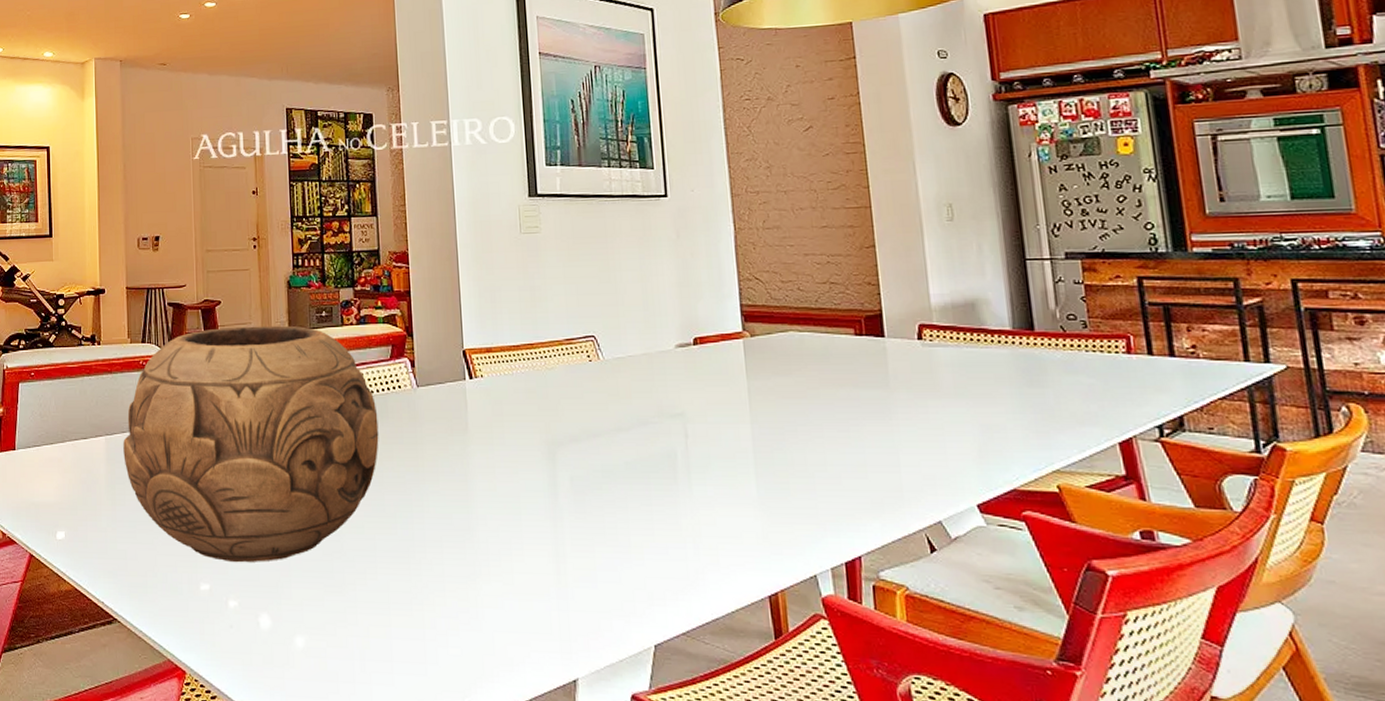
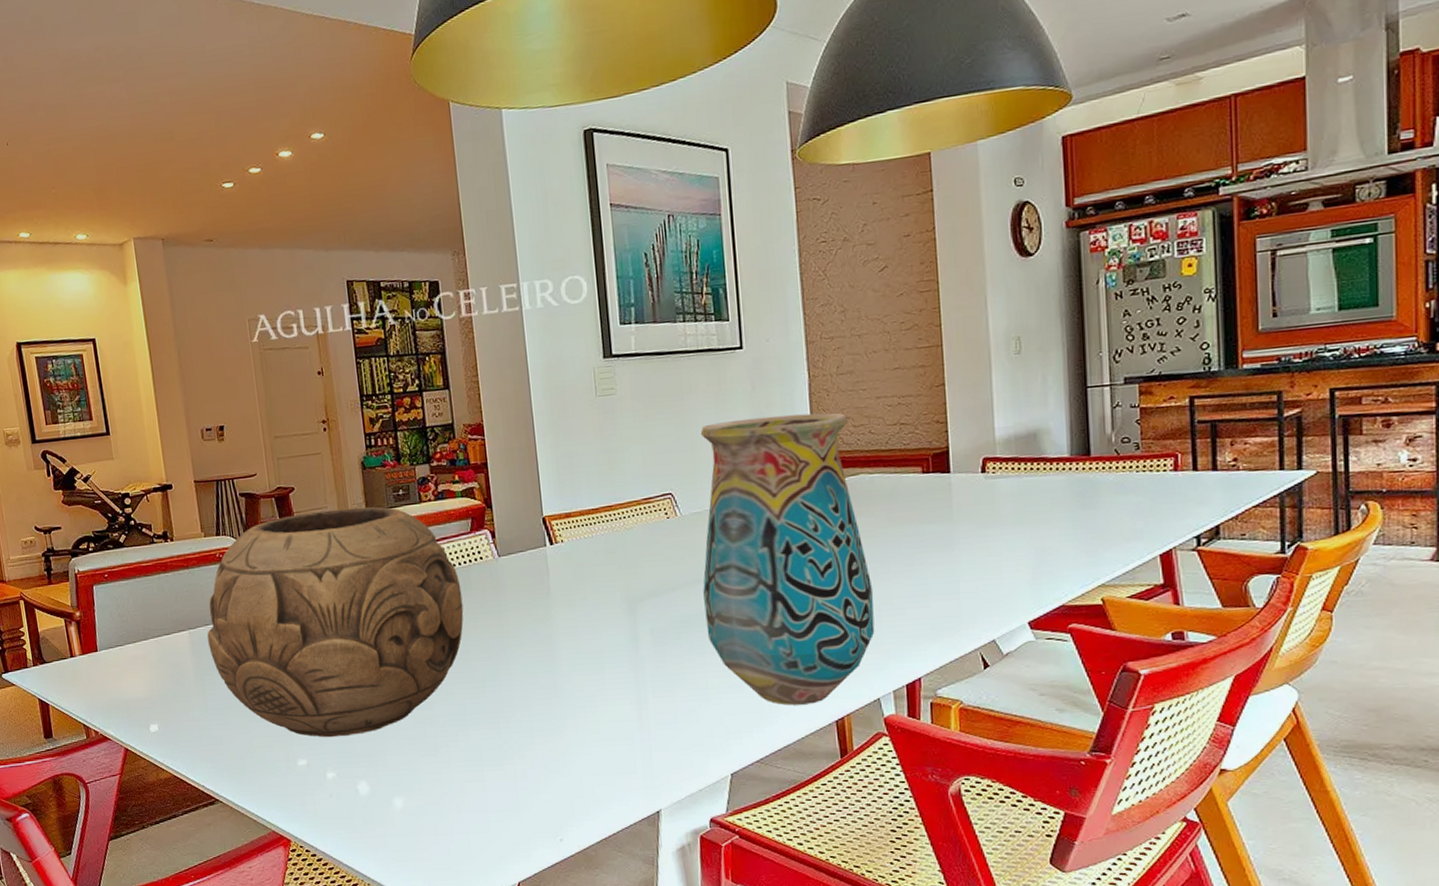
vase: none [624,265,809,575] -> present [700,412,875,705]

